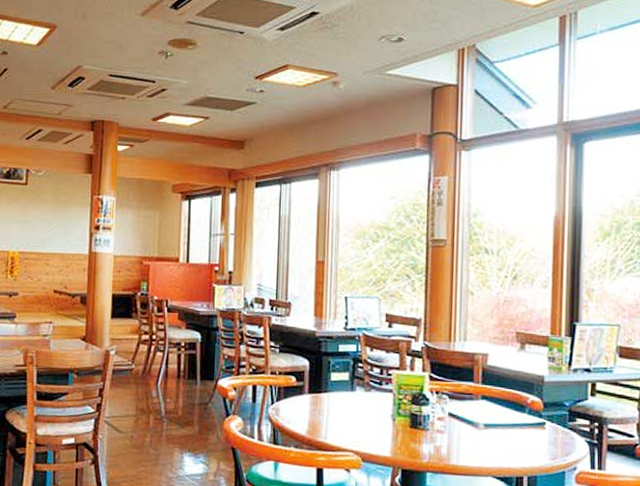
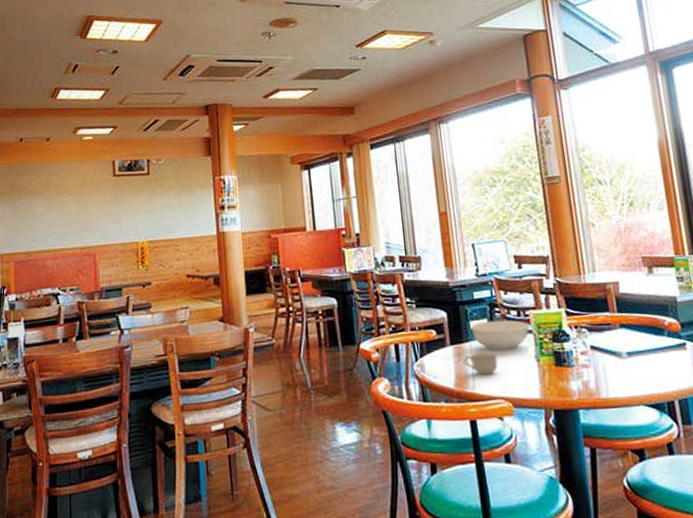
cup: none [319,404,354,427] -> present [464,352,498,375]
bowl: none [331,375,390,407] -> present [470,320,529,351]

